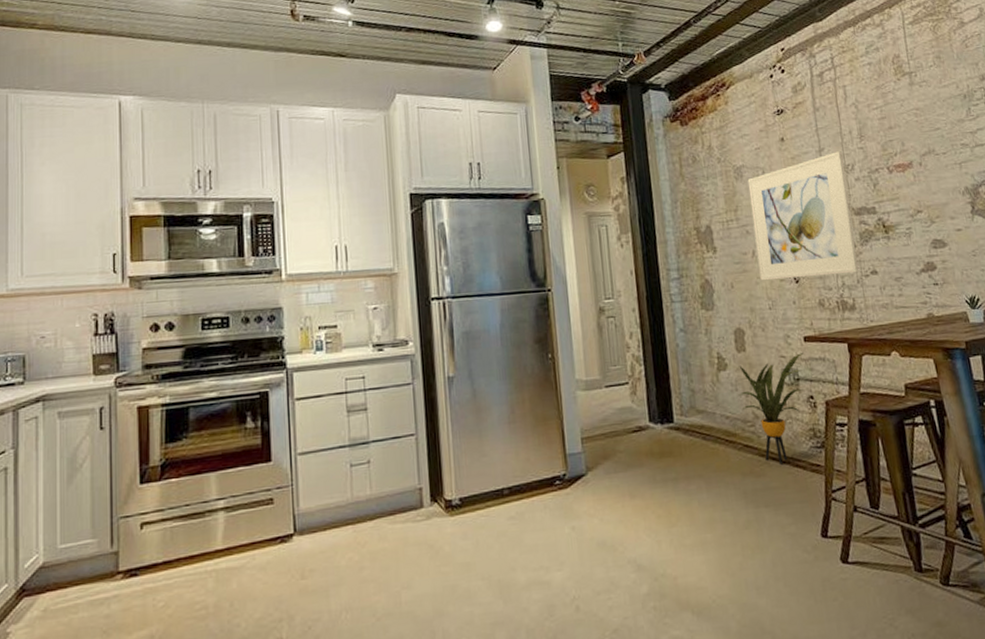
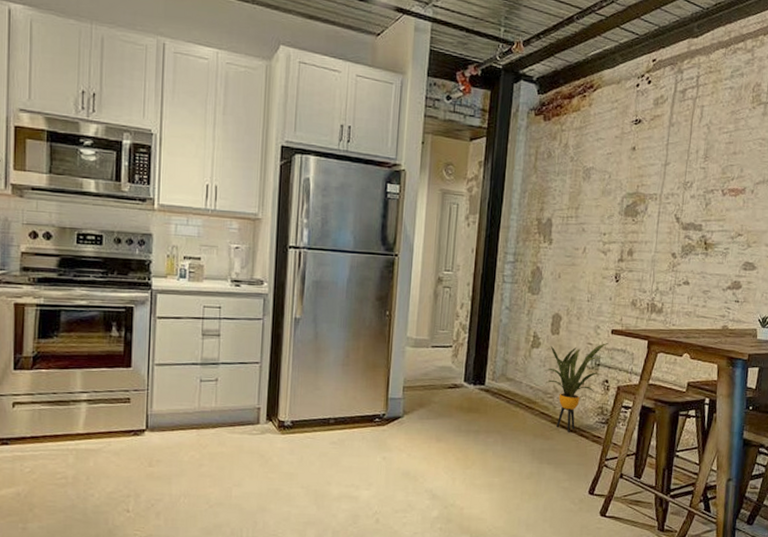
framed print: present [747,151,860,281] -> none [585,168,685,281]

